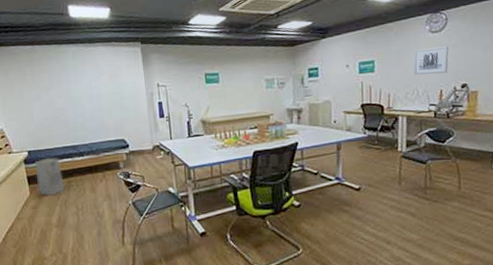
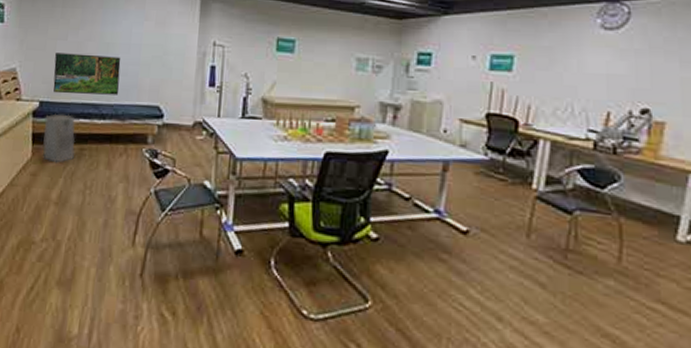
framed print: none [33,106,91,143] -> present [53,53,121,95]
wall art: present [413,46,449,75] -> none [570,50,627,89]

